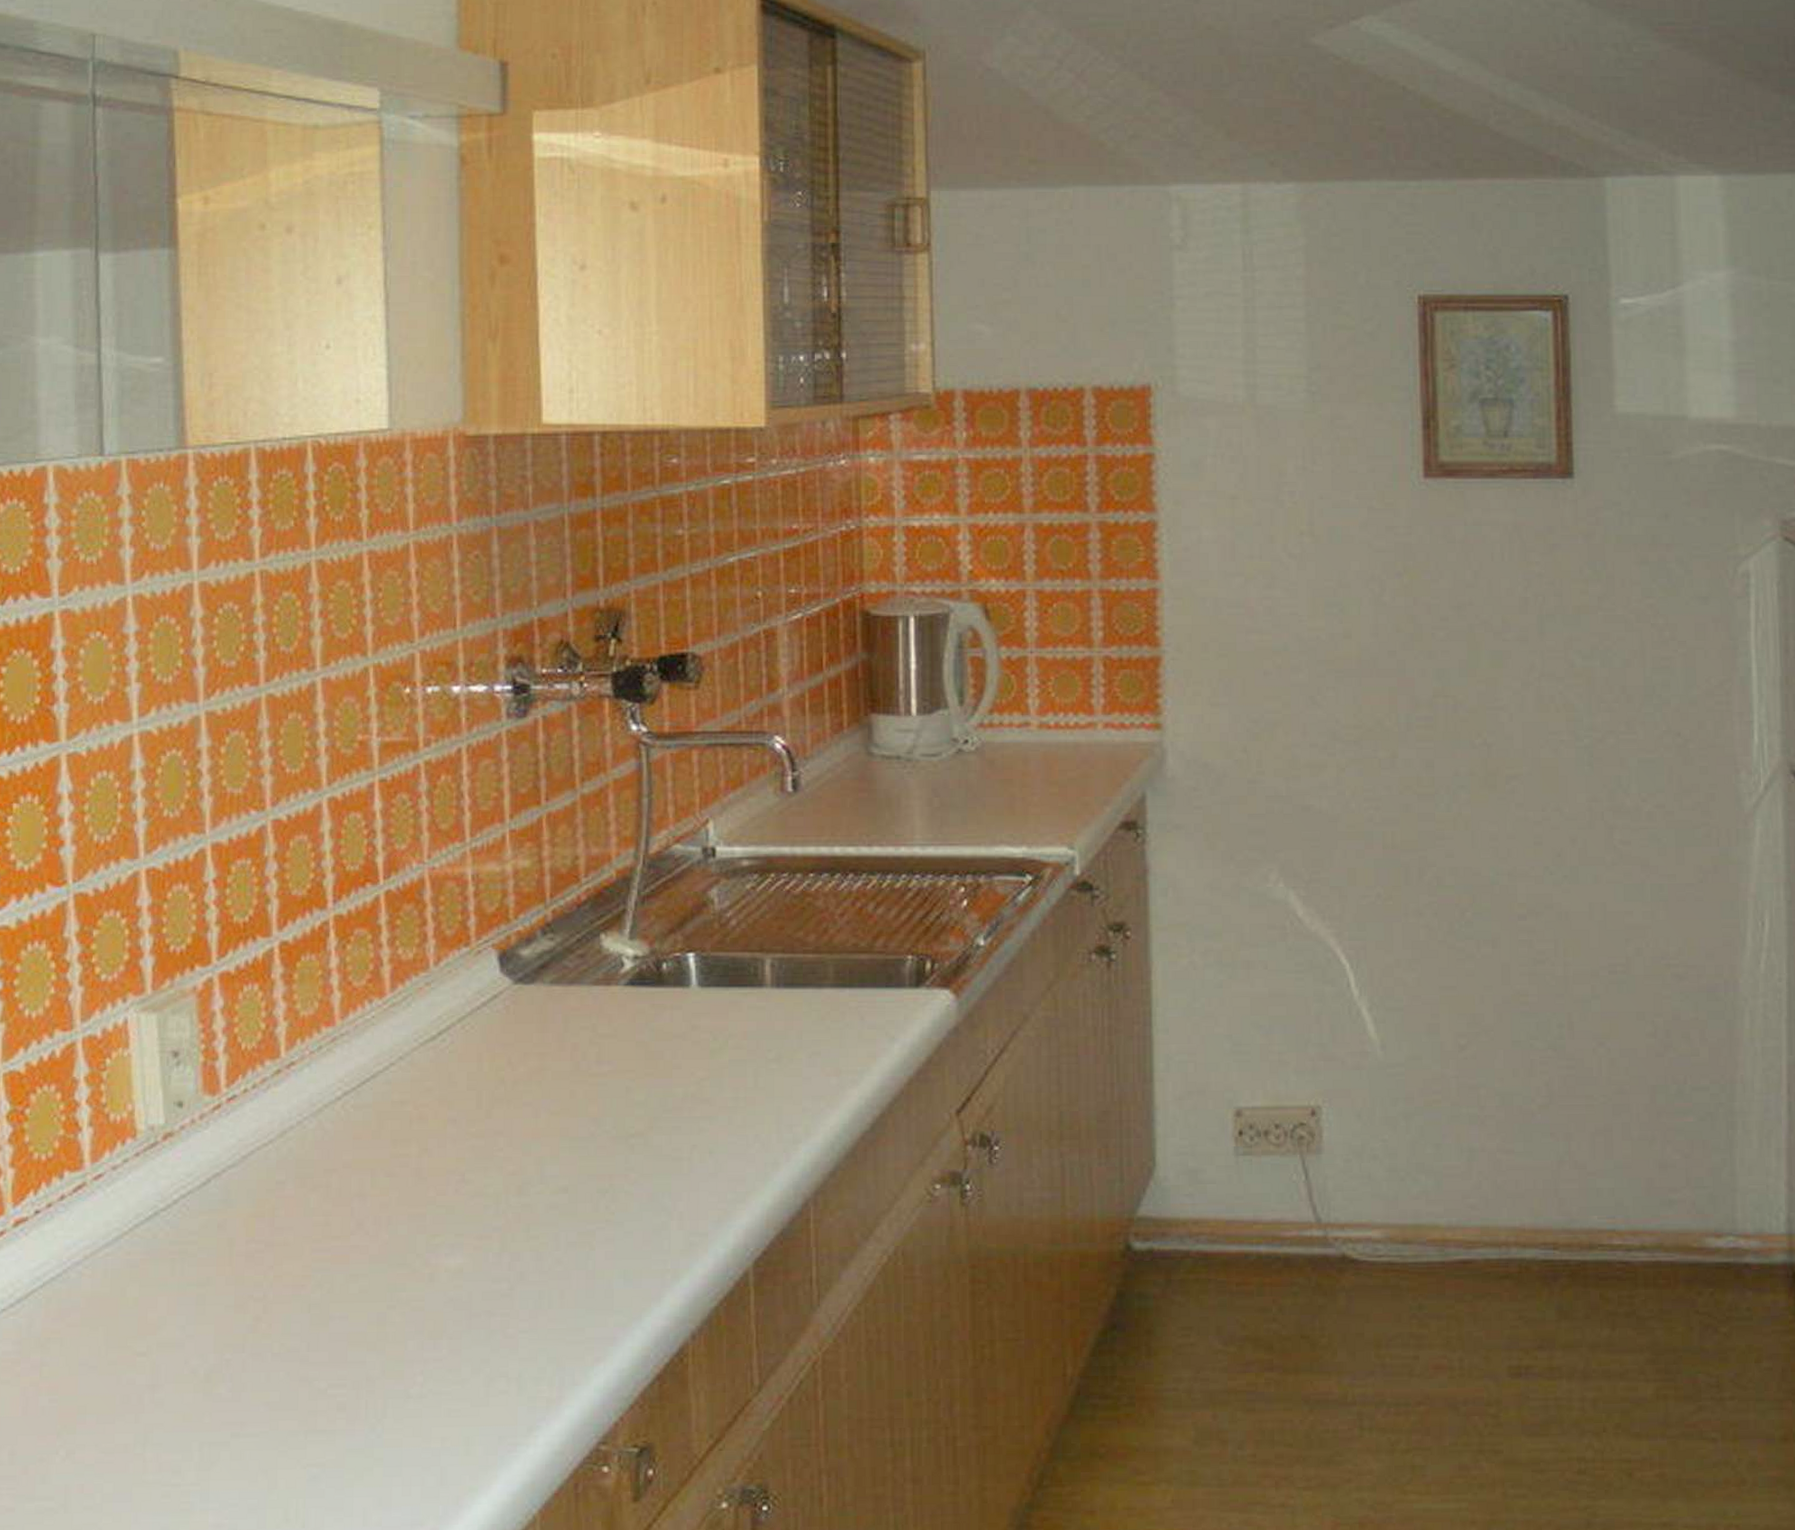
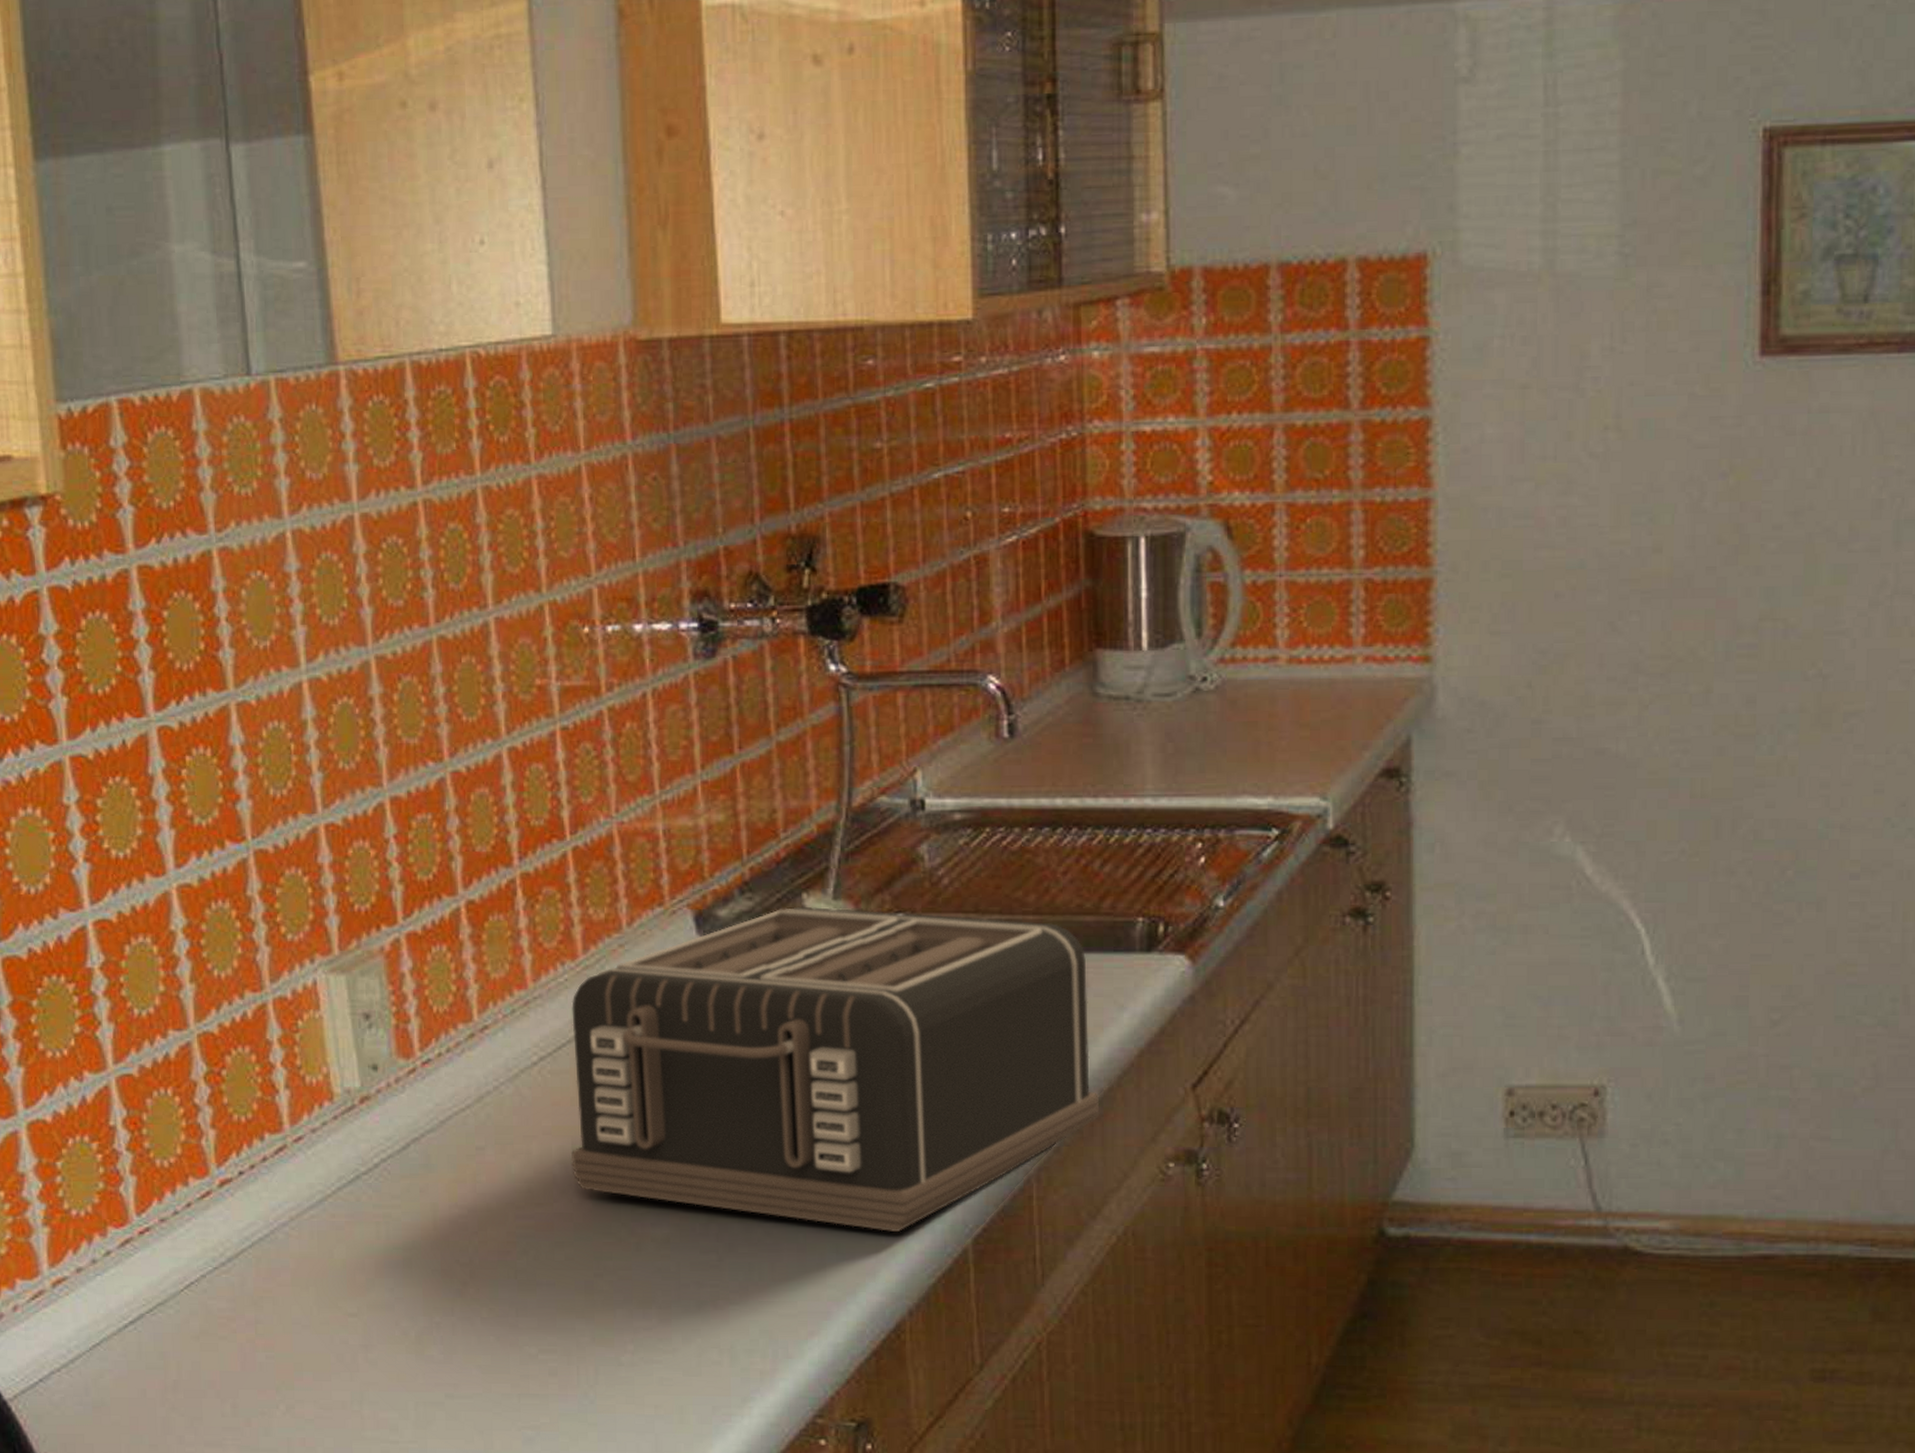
toaster: none [369,946,873,1258] -> present [570,906,1100,1233]

